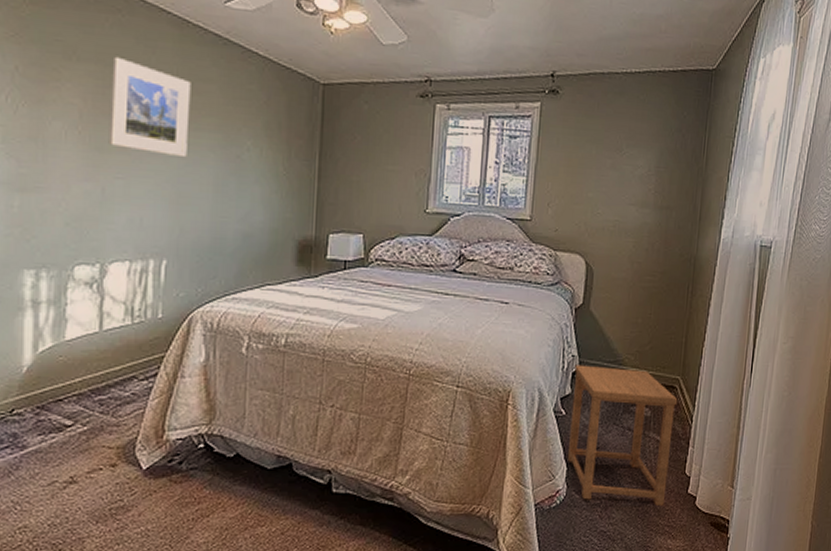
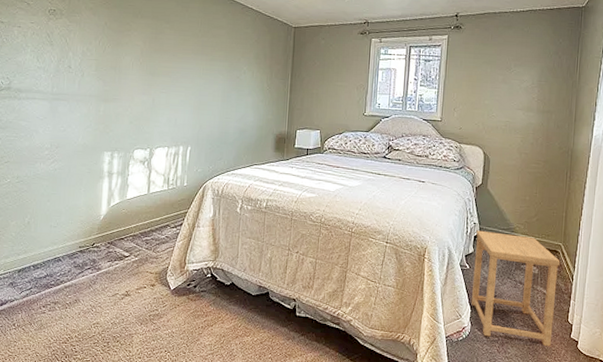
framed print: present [108,56,191,158] -> none [158,14,210,79]

